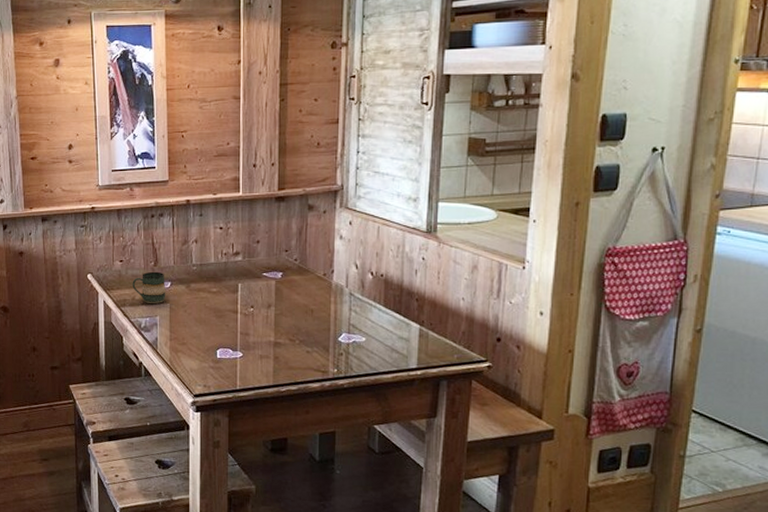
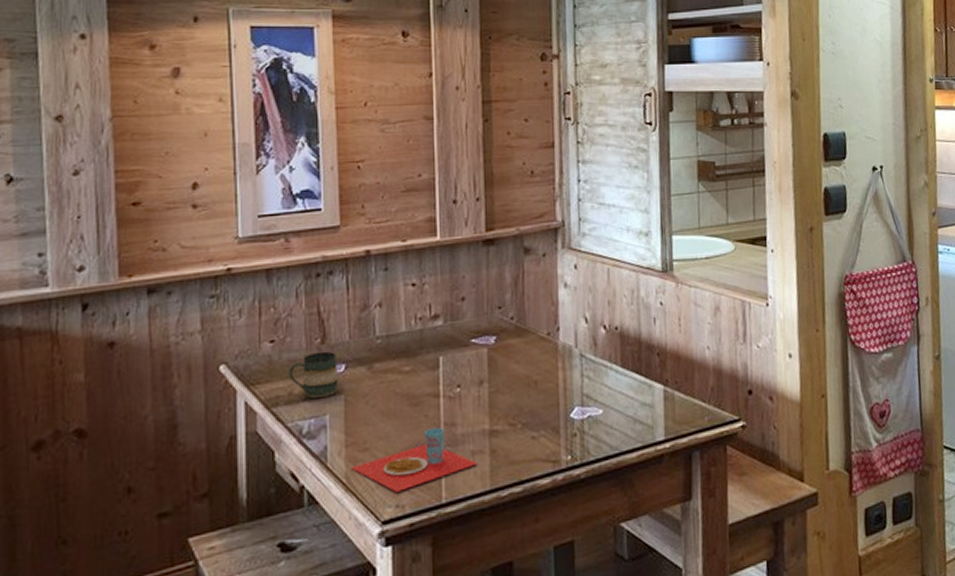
place setting: none [174,335,264,376] -> present [352,428,477,492]

